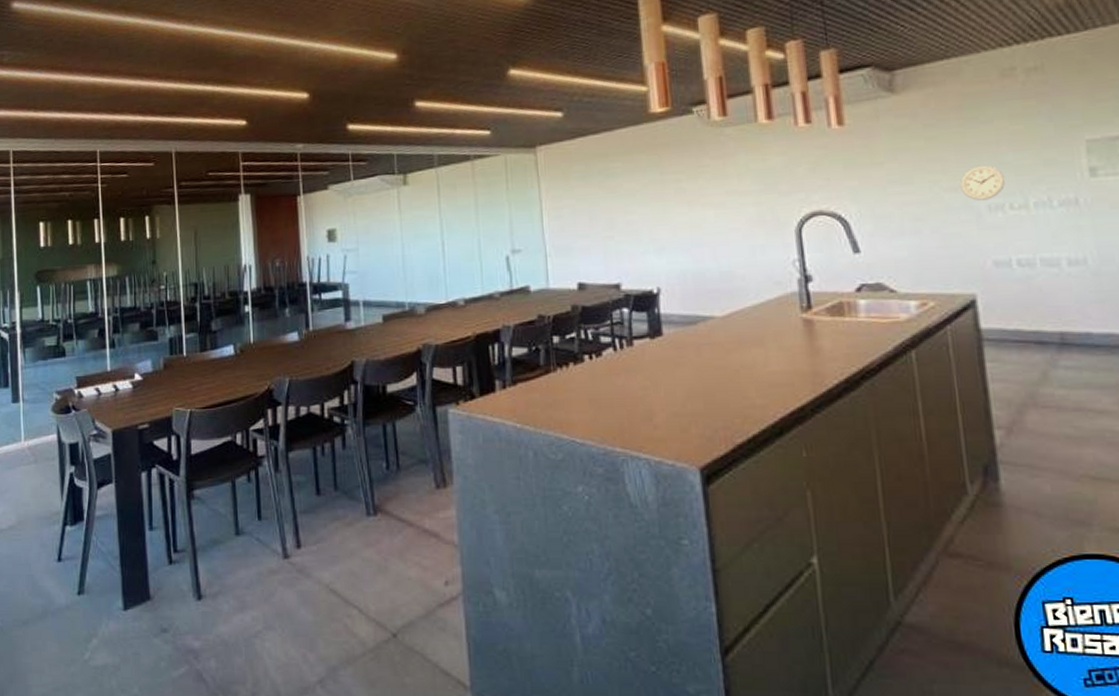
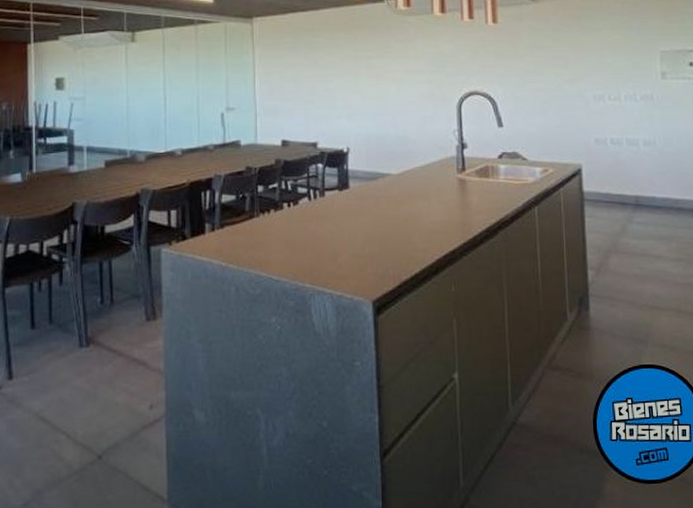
wall clock: present [960,165,1005,201] -> none [576,64,606,91]

